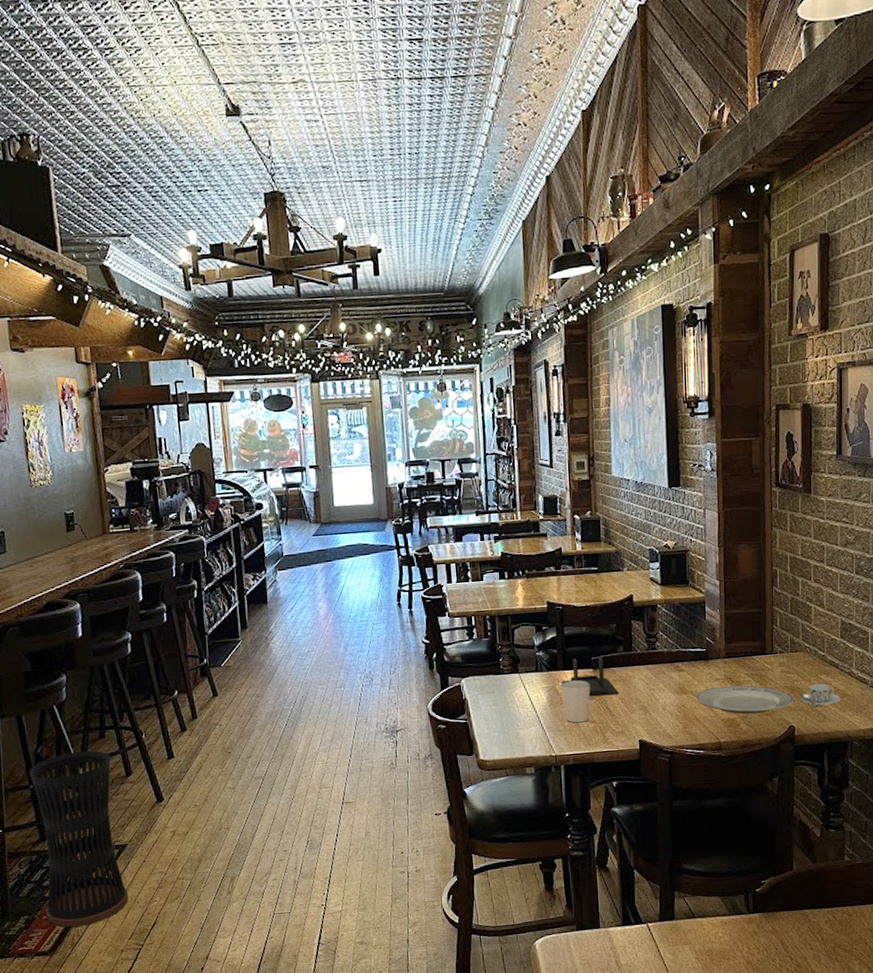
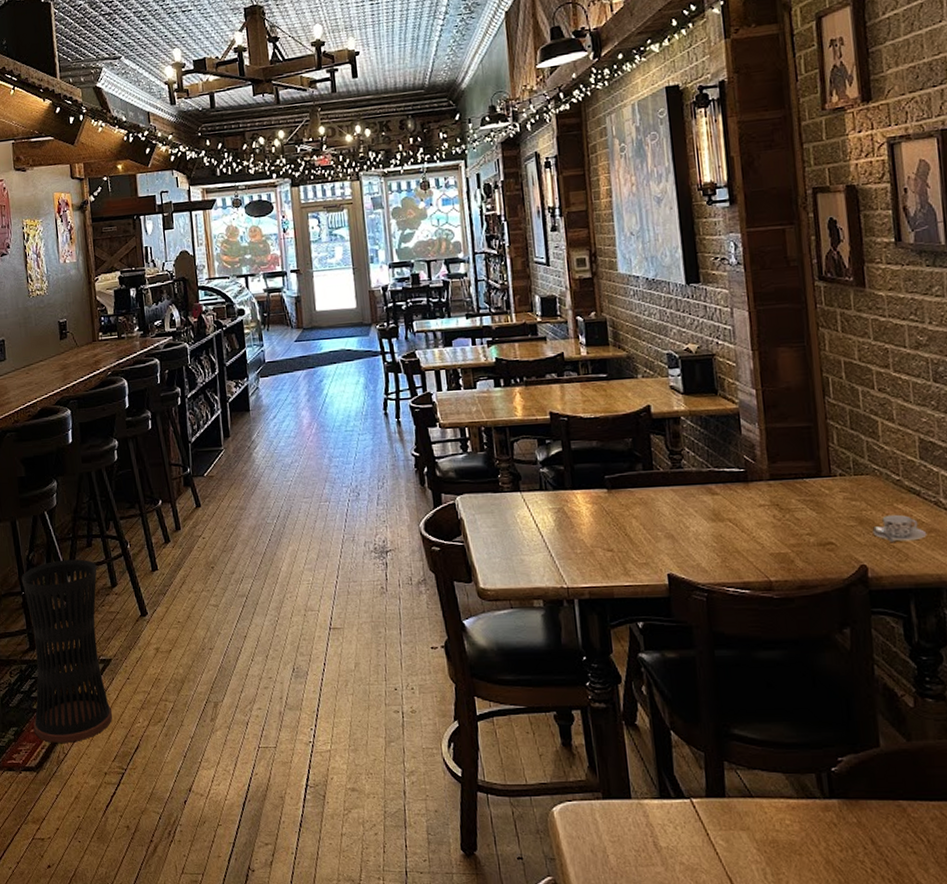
cup: present [561,680,596,723] -> none [570,501,613,551]
napkin holder: present [562,657,619,696] -> none [571,475,639,520]
plate: present [696,685,794,714] -> none [736,513,863,549]

